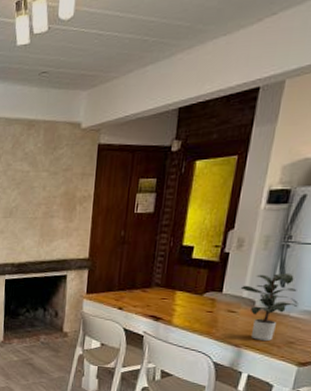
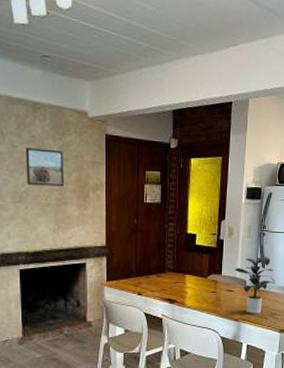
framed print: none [17,164,54,201] -> present [25,147,64,187]

